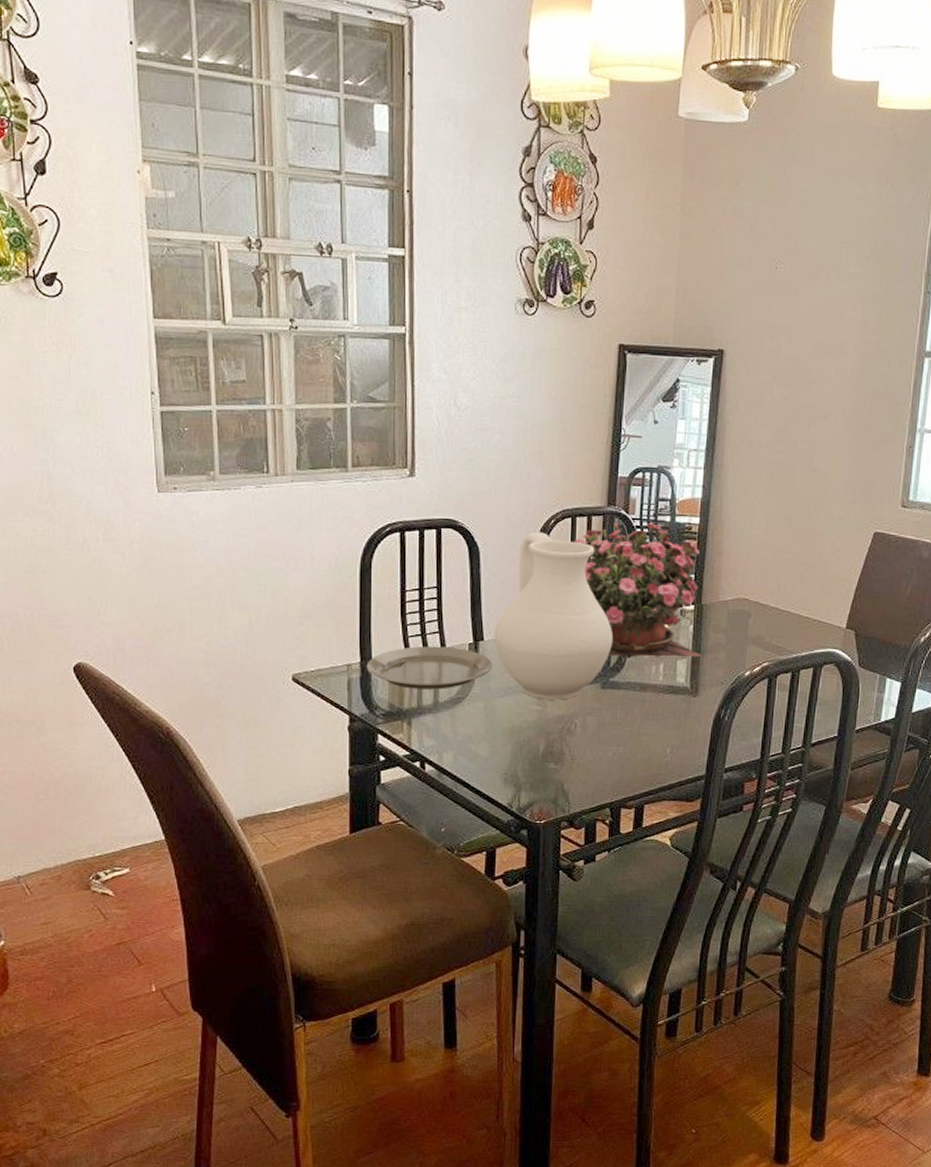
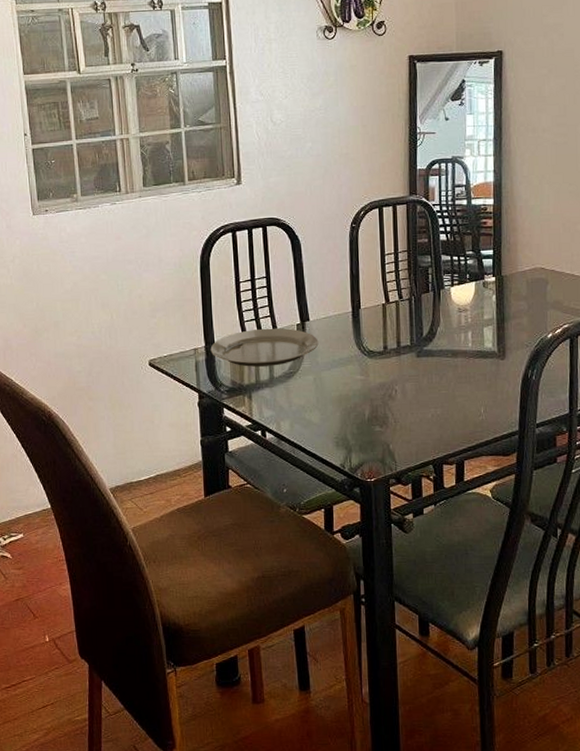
pitcher: present [493,531,614,700] -> none [318,222,424,370]
potted flower: present [575,522,703,659] -> none [383,206,507,329]

